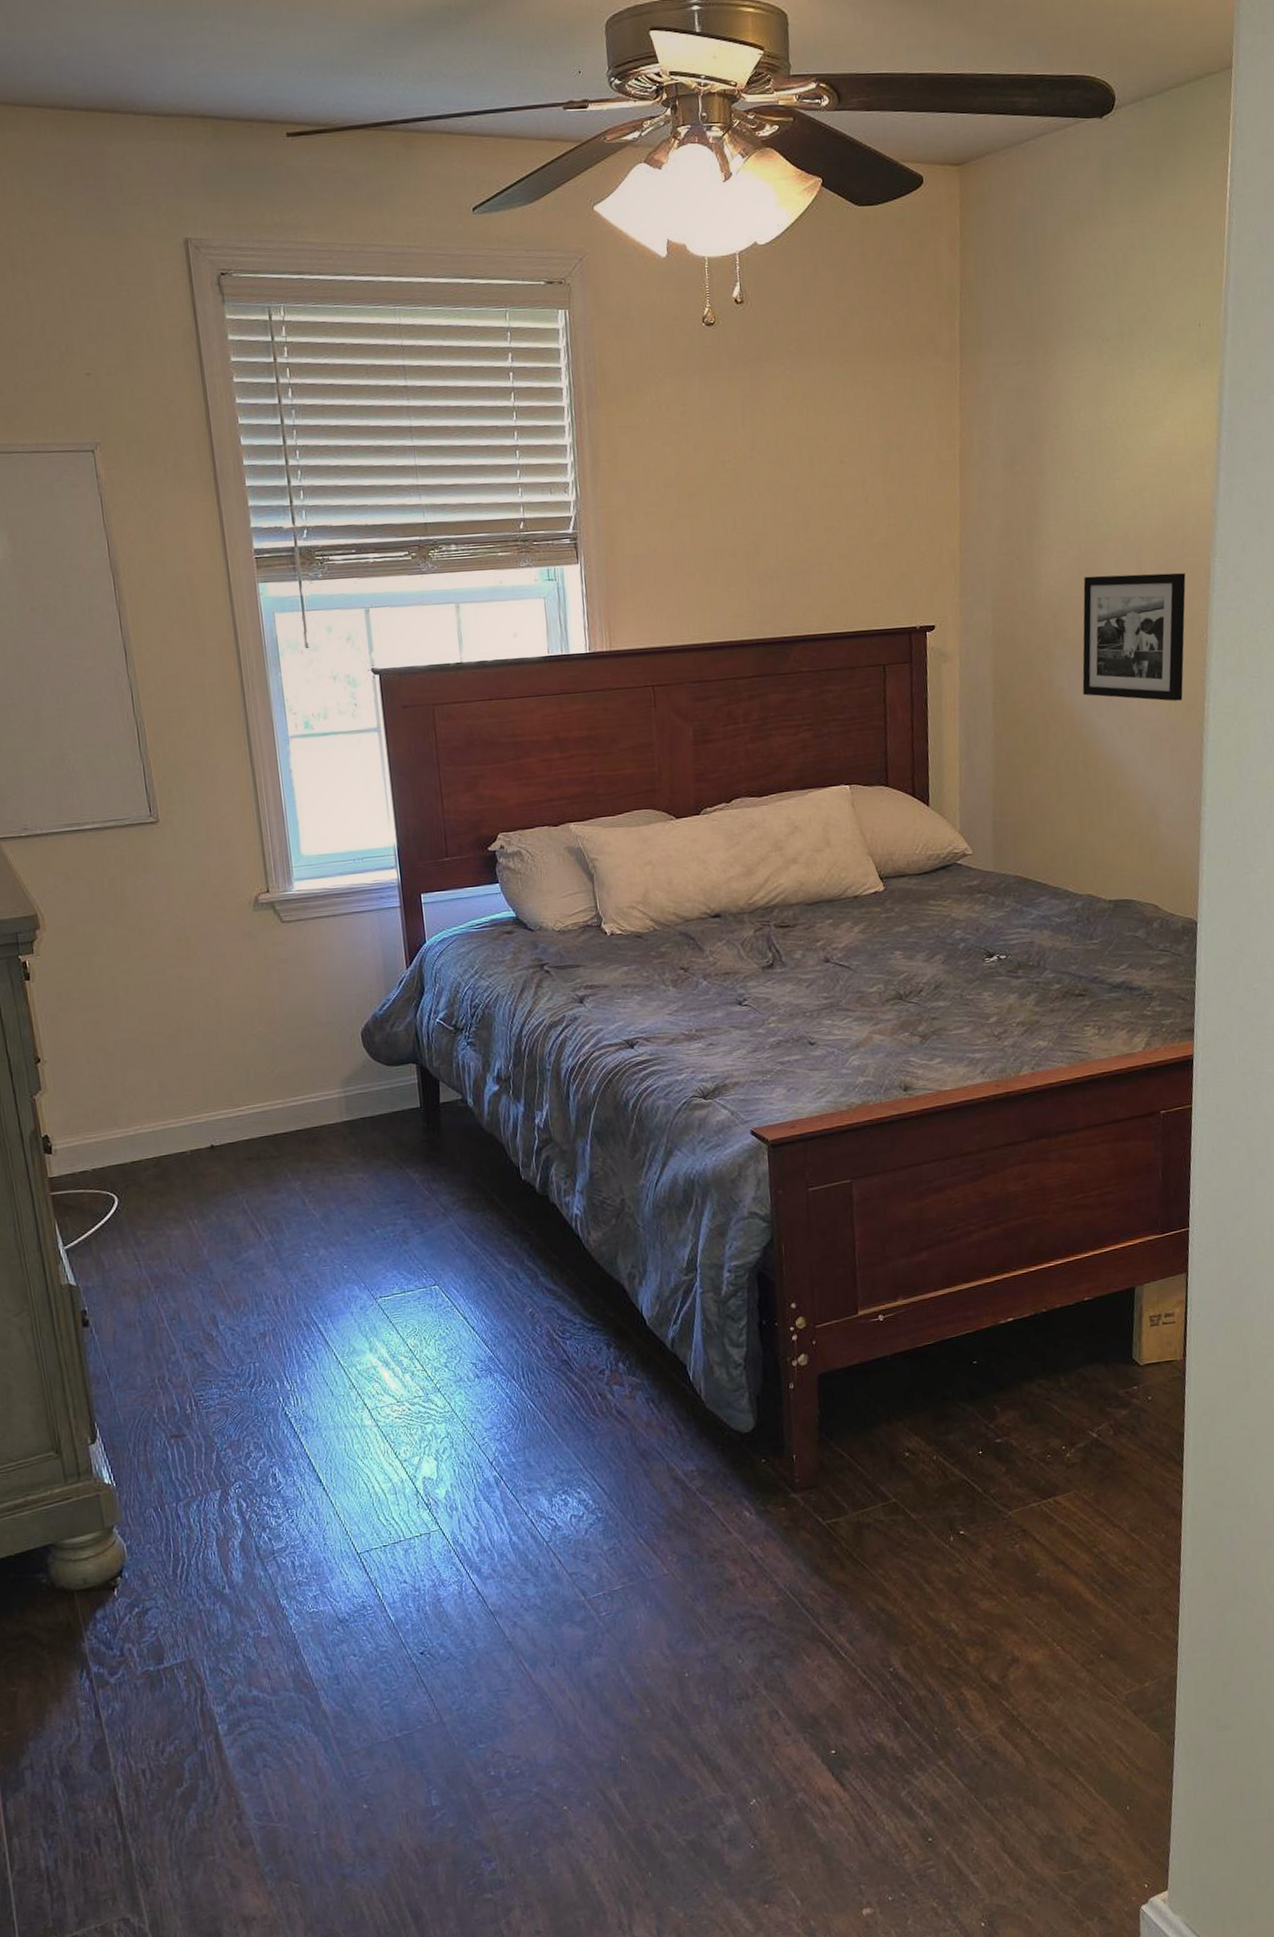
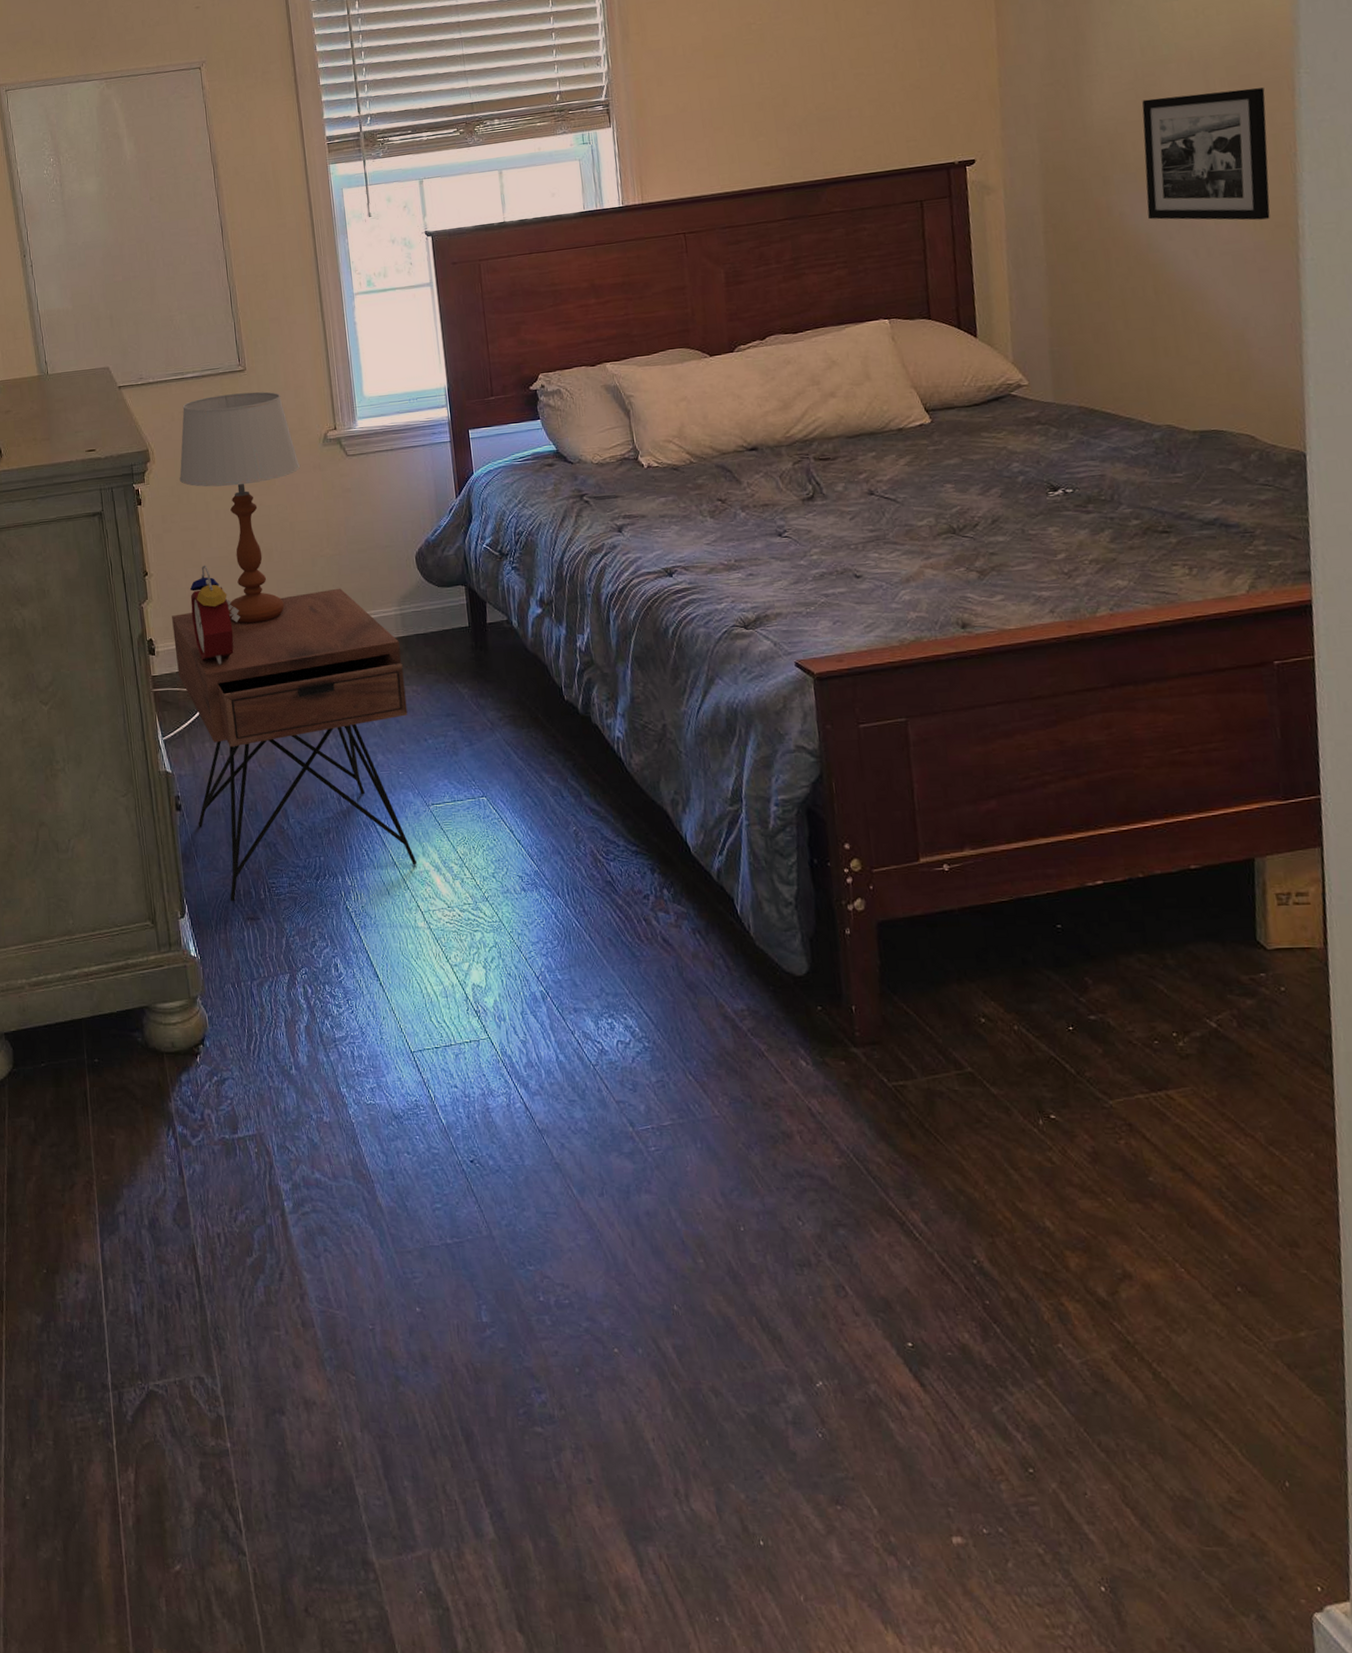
nightstand: none [72,1070,364,1420] -> present [172,588,418,901]
table lamp: none [77,847,227,1114] -> present [179,391,301,624]
alarm clock: none [93,1048,158,1162] -> present [189,565,241,665]

